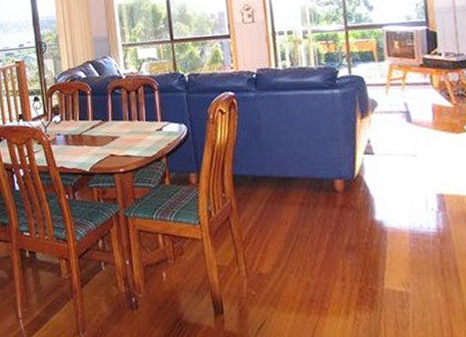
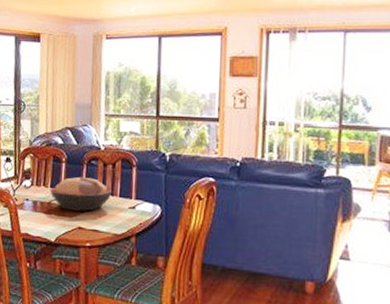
decorative bowl: none [79,106,139,140] -> present [50,176,113,212]

